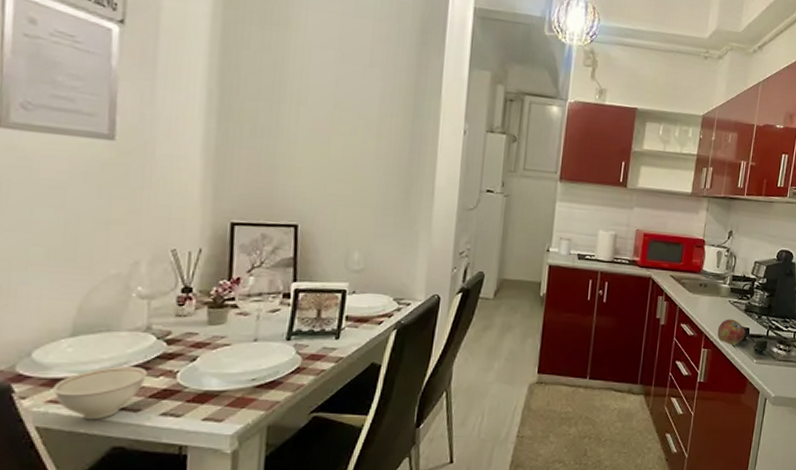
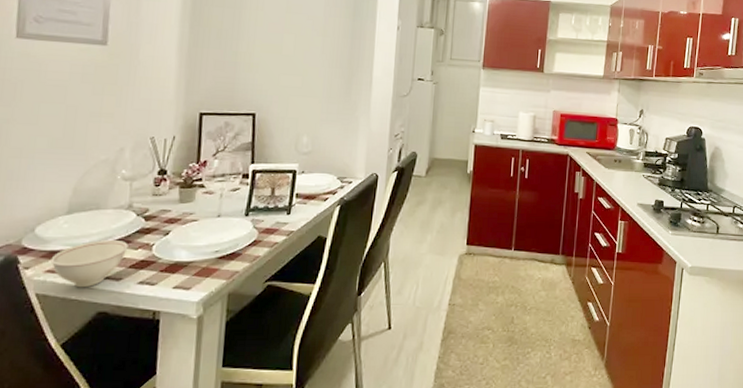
fruit: present [717,319,746,346] -> none [633,192,660,218]

